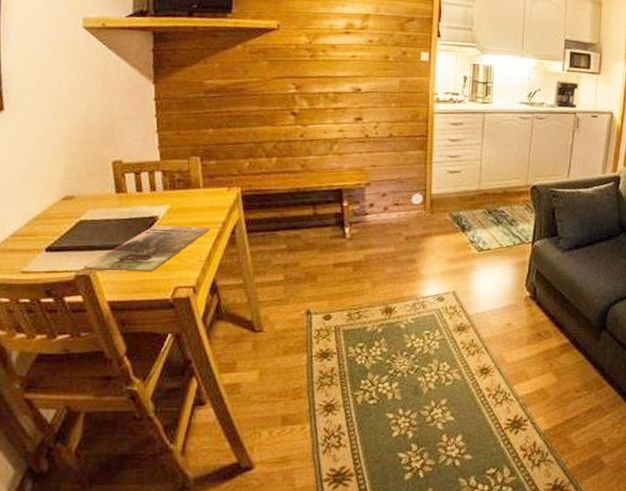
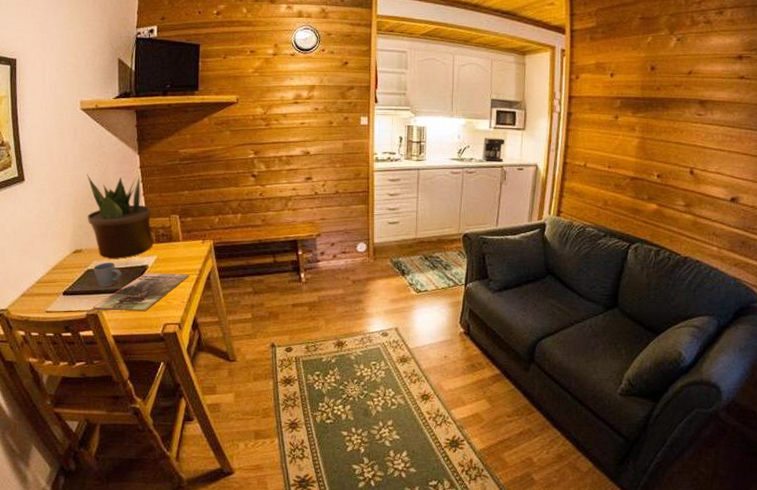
planter: none [83,104,167,208] -> present [87,174,153,259]
mug: none [88,211,125,242] -> present [94,262,122,287]

